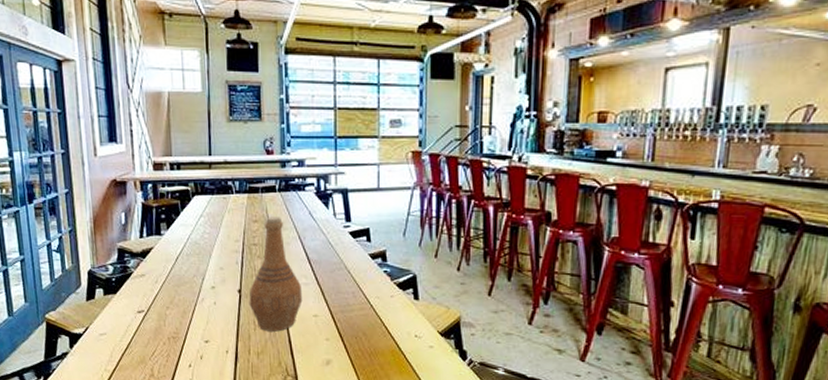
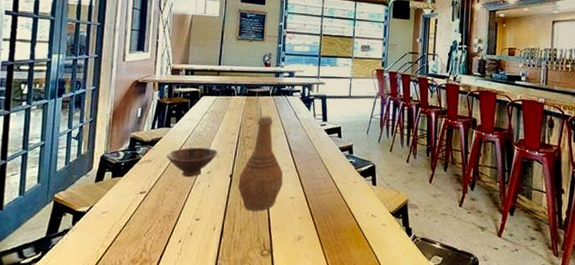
bowl: none [162,258,222,294] -> present [167,147,219,177]

